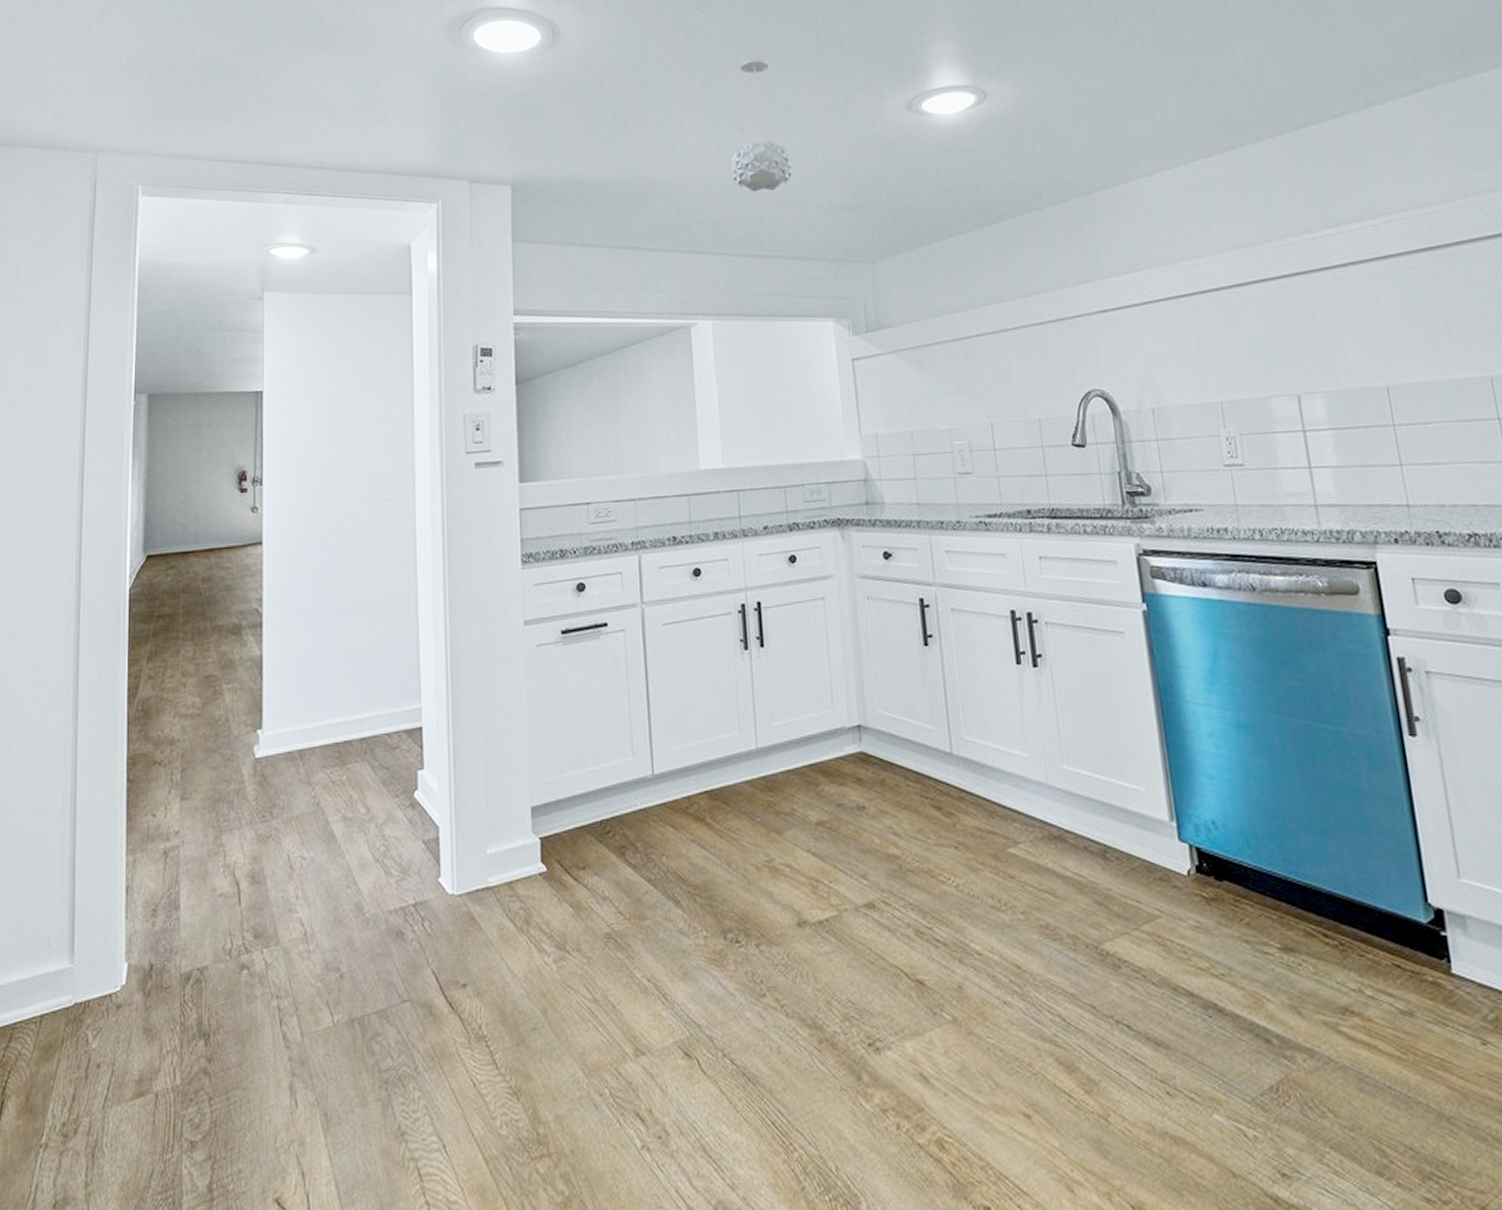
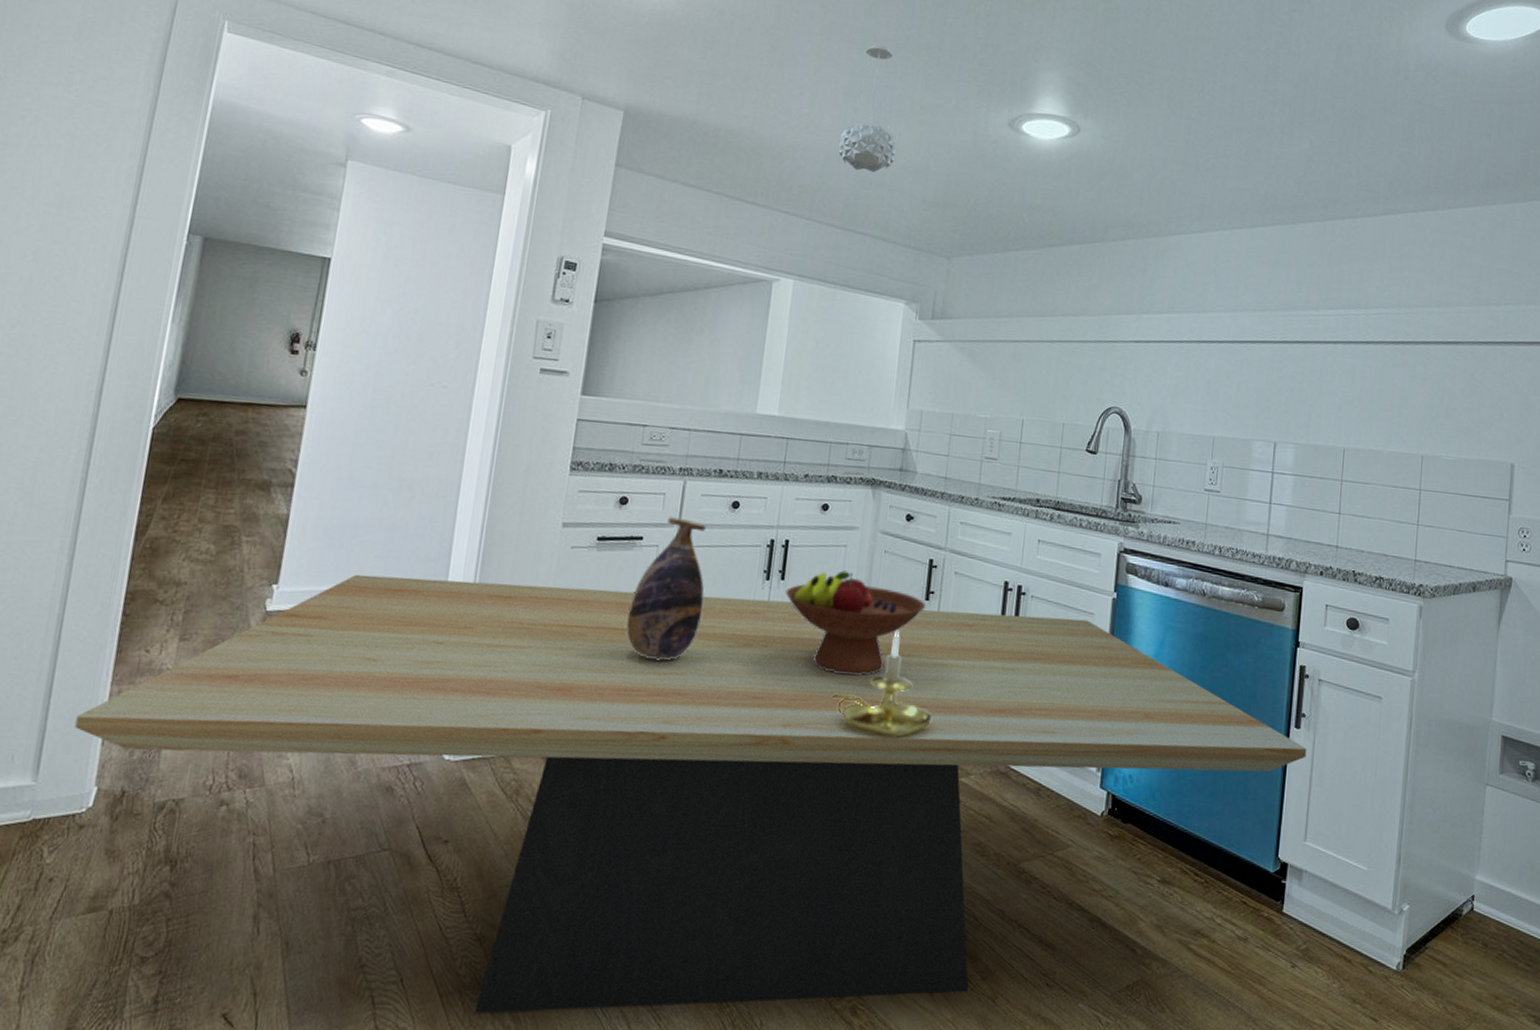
dining table: none [99,641,1434,1179] -> present [74,574,1307,1014]
vase: none [606,596,684,756] -> present [626,517,707,661]
fruit bowl: none [768,626,927,745] -> present [785,570,926,675]
candle holder: none [841,686,961,810] -> present [831,631,933,737]

